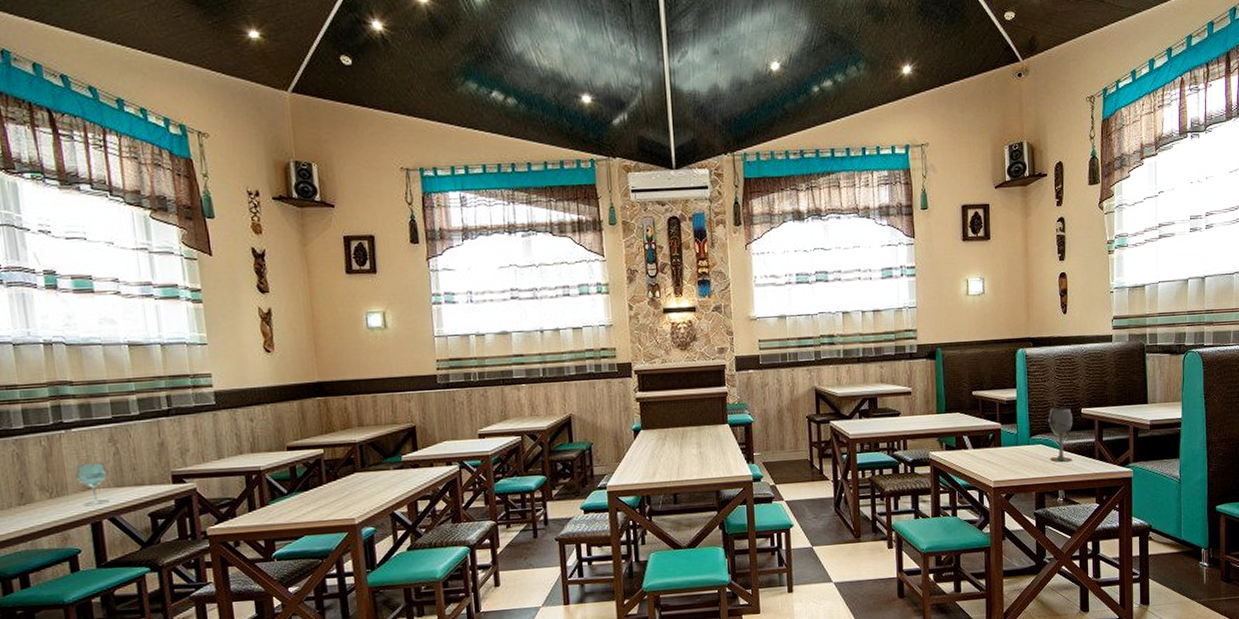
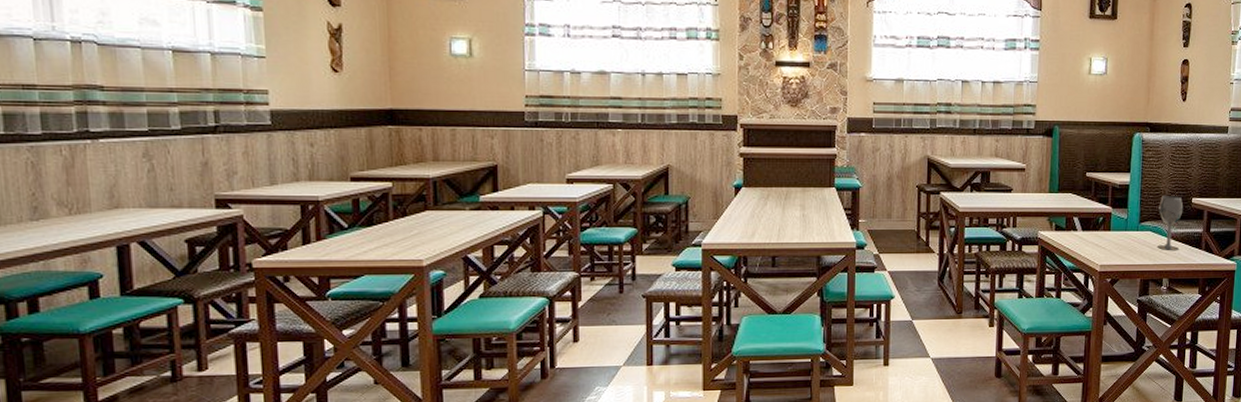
wine glass: present [75,462,109,507] -> none [101,178,140,227]

